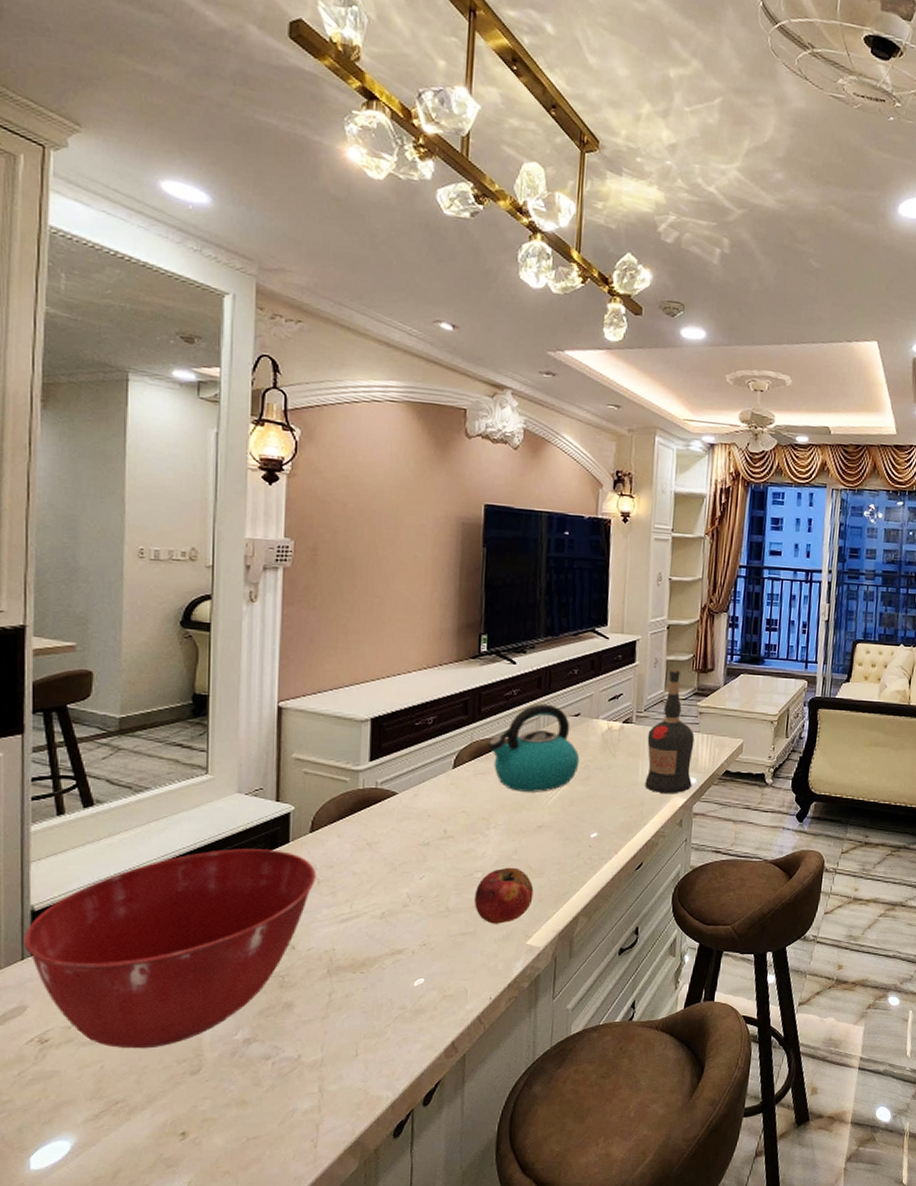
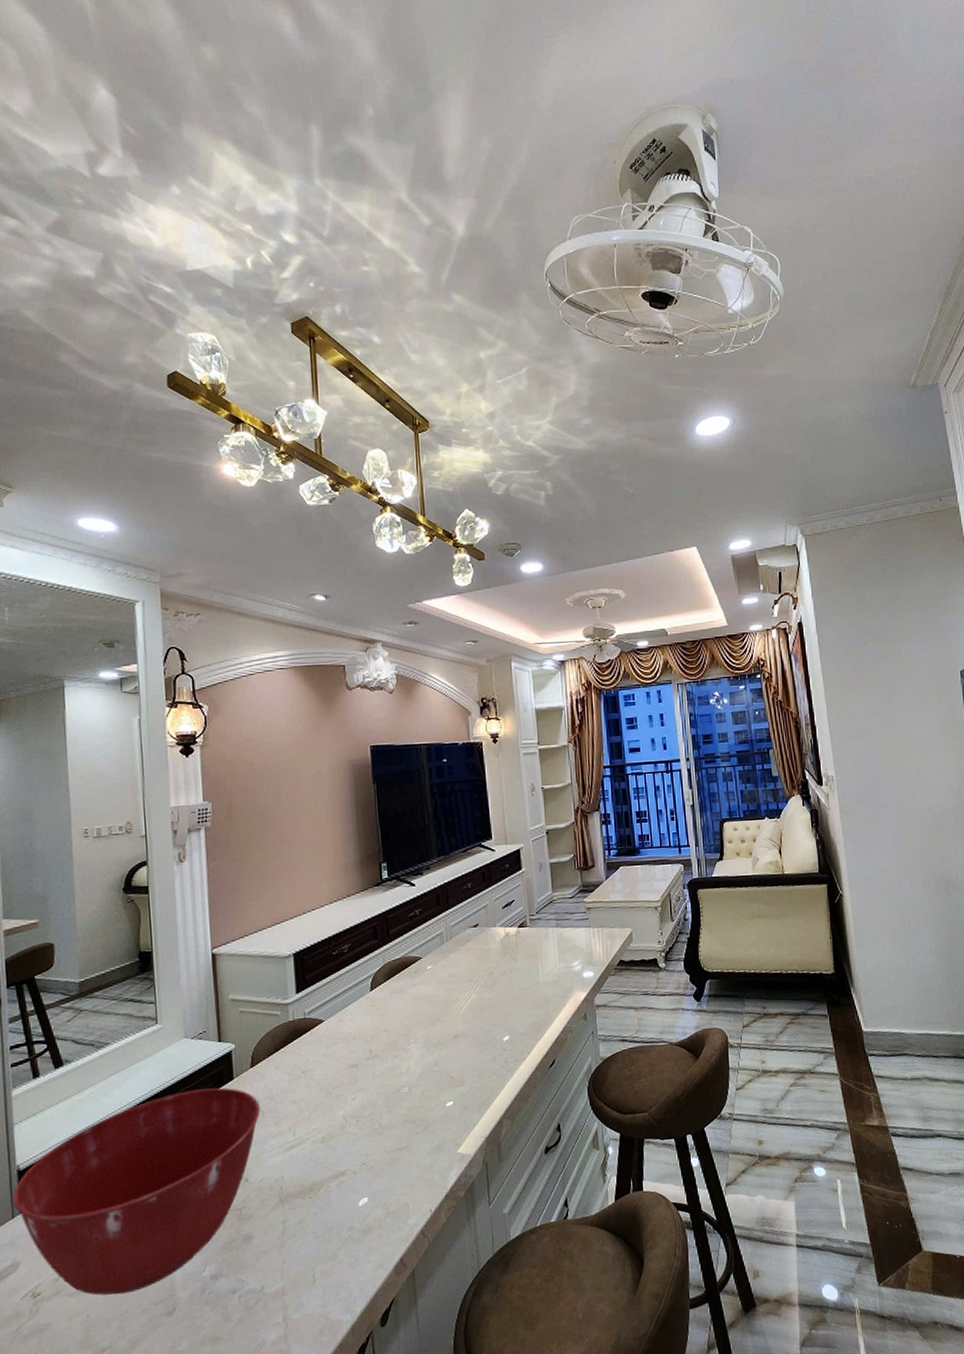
fruit: present [475,867,534,924] -> none [404,1078,458,1137]
kettle: present [487,703,580,792] -> none [398,919,484,1005]
liquor bottle: present [645,670,695,794] -> none [542,871,590,990]

